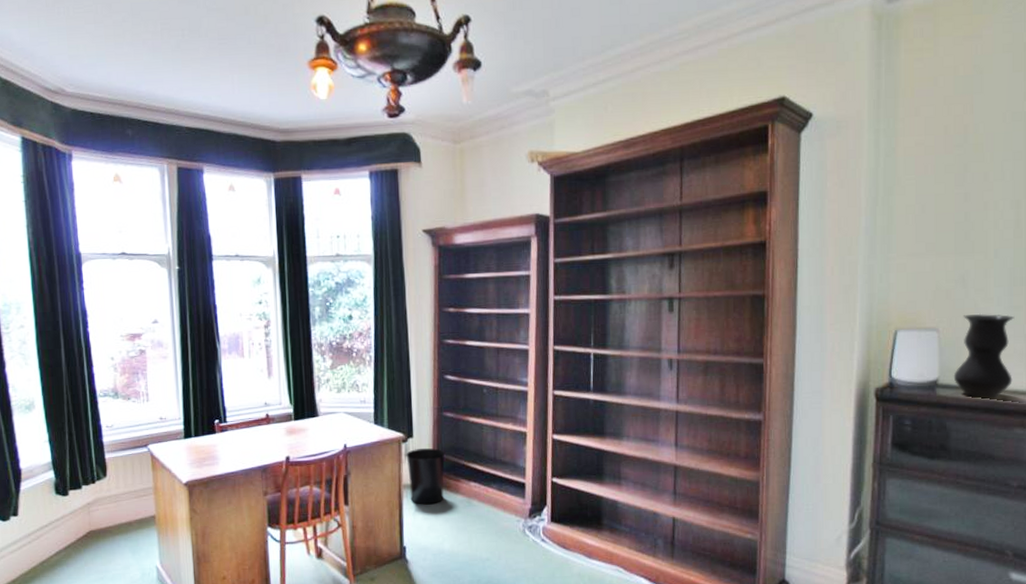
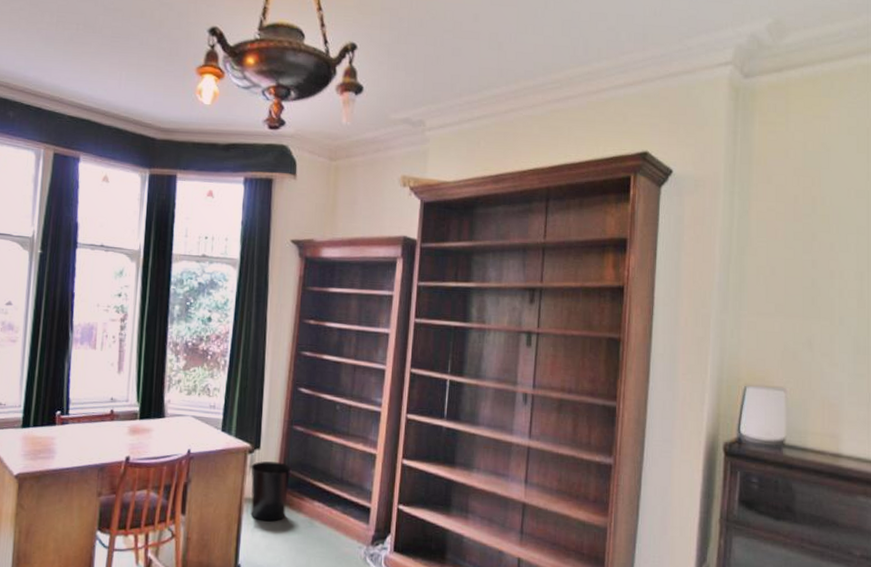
vase: present [953,313,1015,399] -> none [799,377,858,464]

